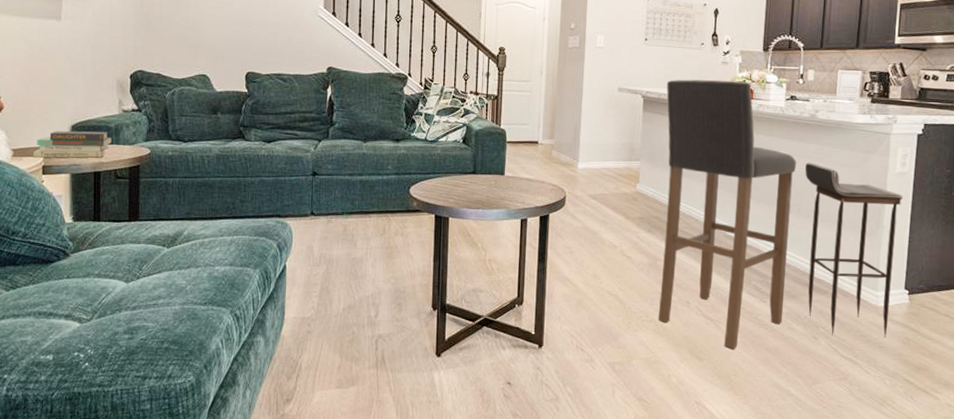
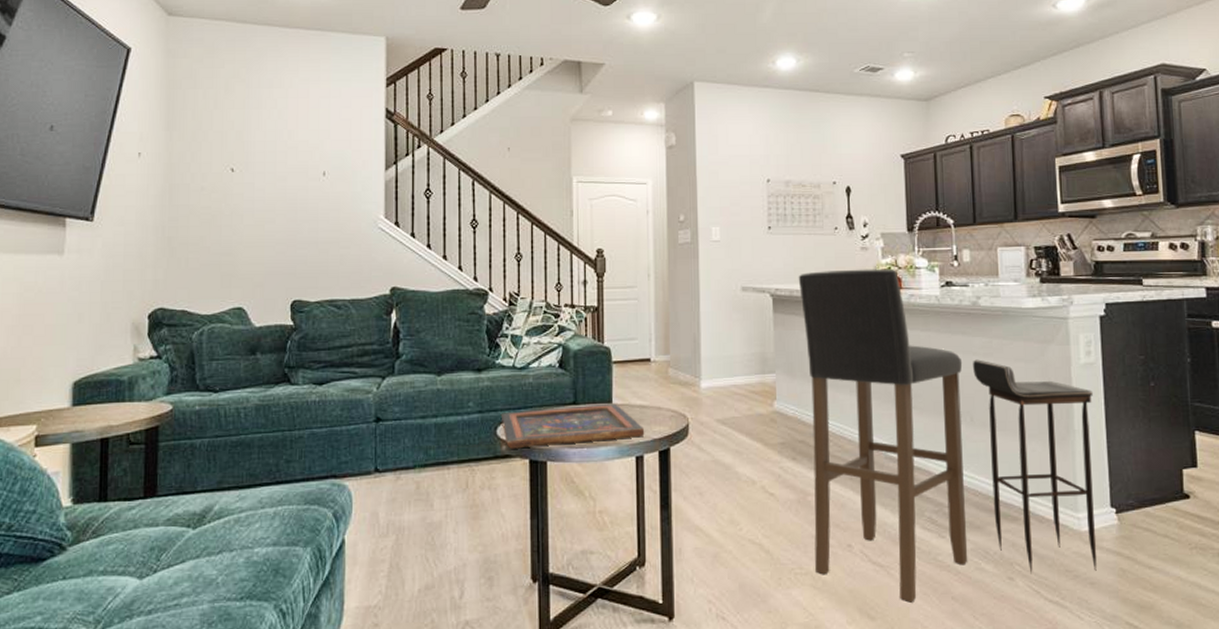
books: present [34,130,112,158] -> none [24,386,124,427]
painted panel: none [413,175,530,206] -> present [500,403,645,449]

